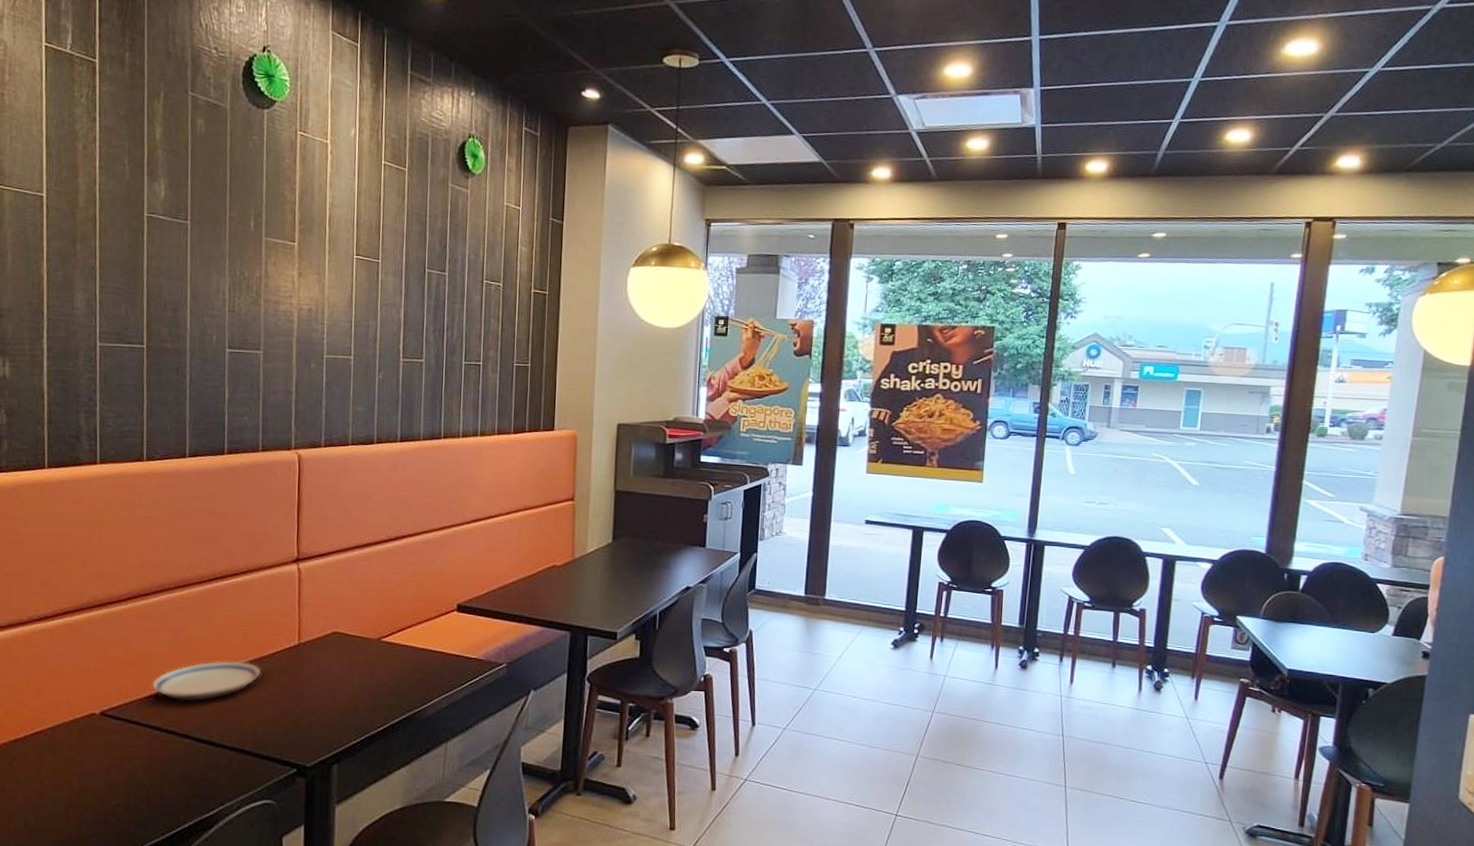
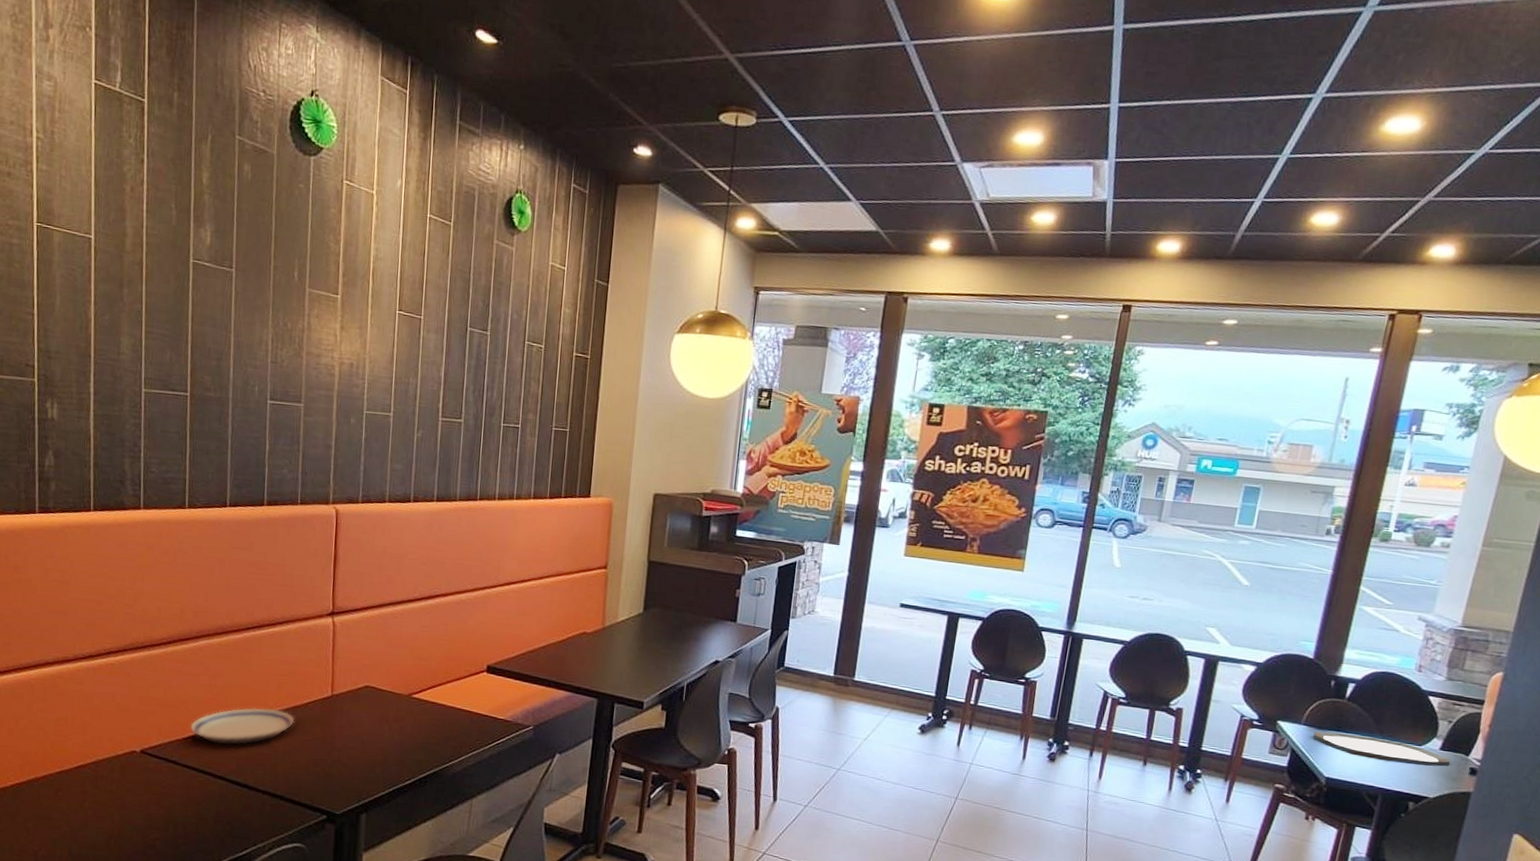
tray: none [1272,624,1403,652] -> present [1313,731,1450,767]

